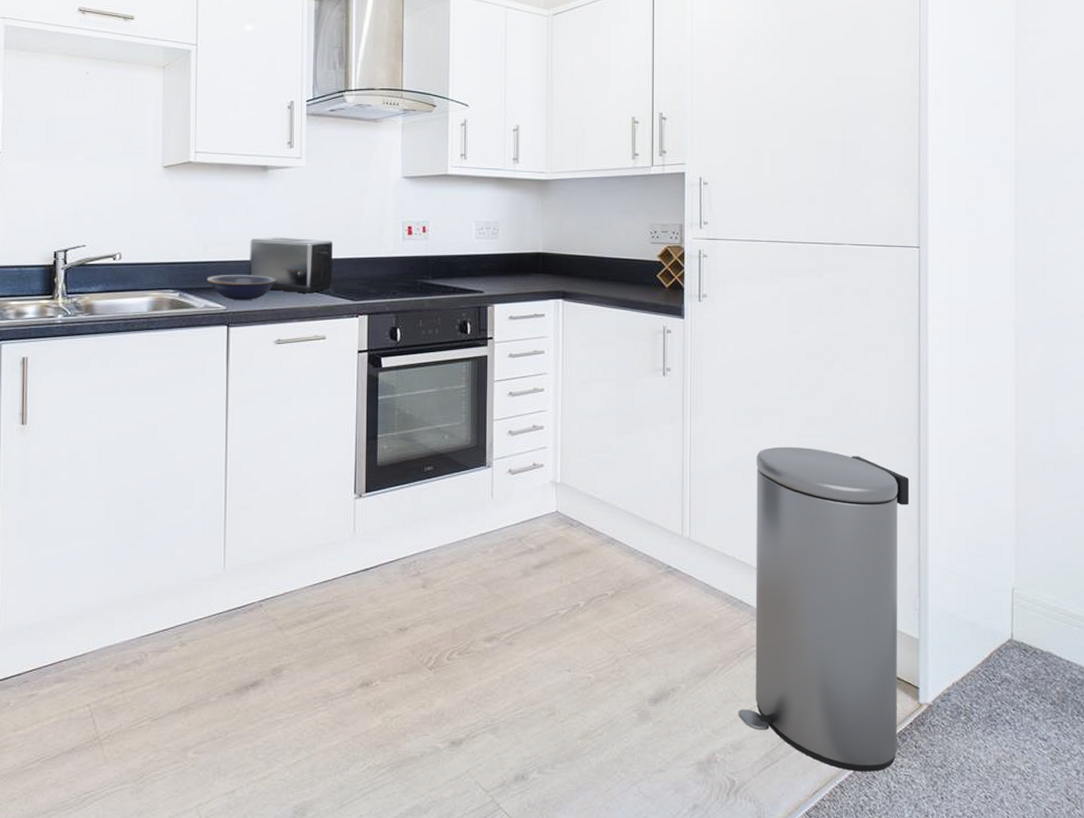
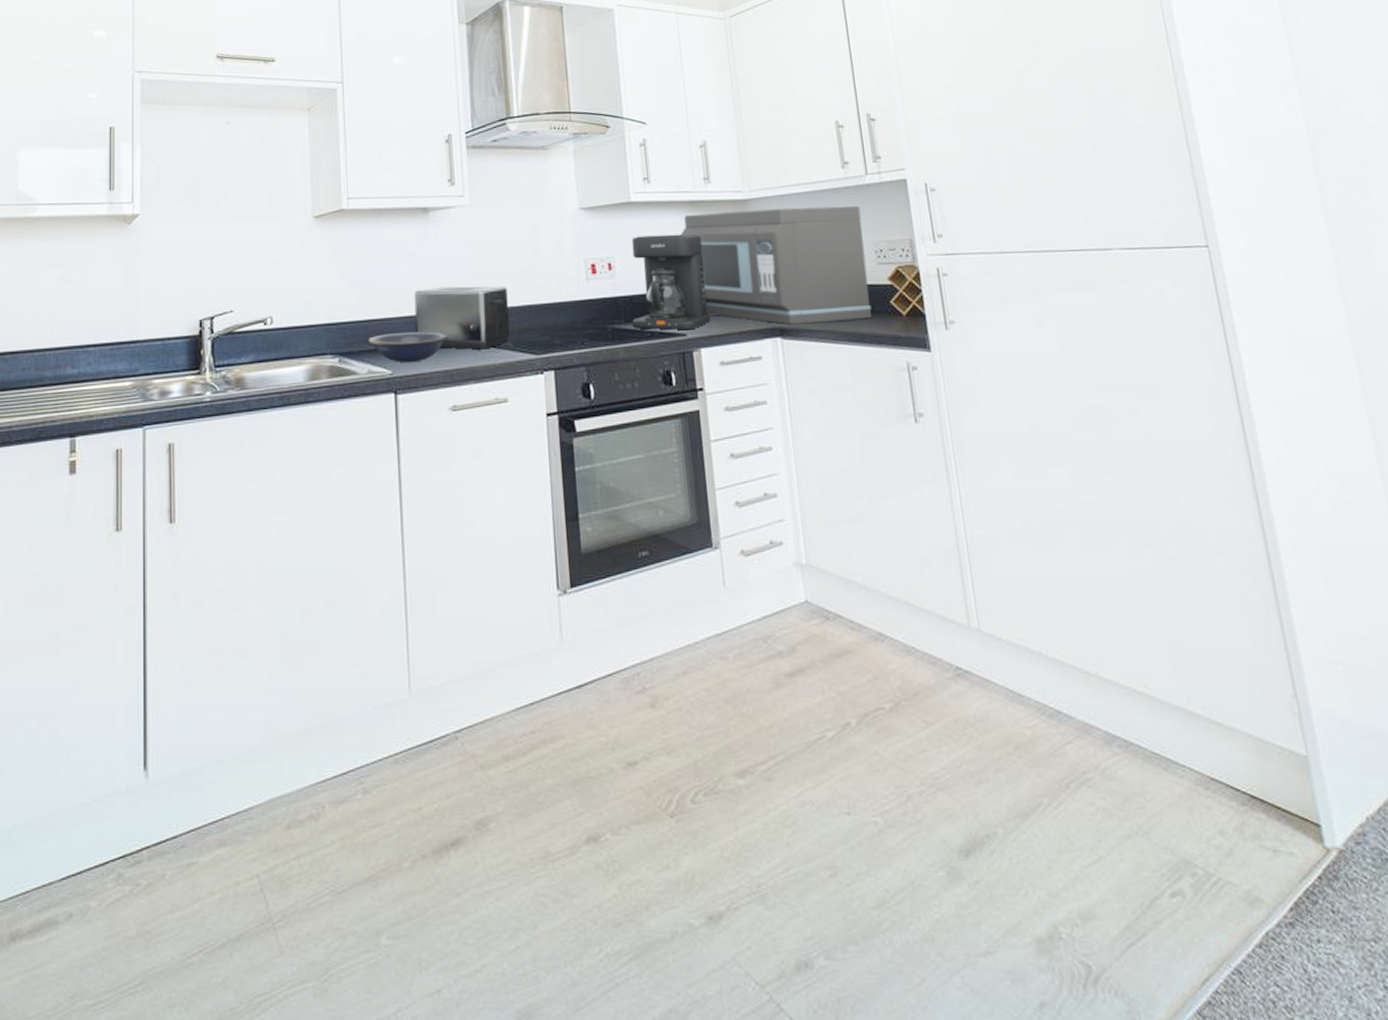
coffee maker: none [438,205,506,288] -> present [631,233,711,330]
microwave: none [488,189,643,290] -> present [680,206,872,325]
pedal bin: present [738,446,910,772] -> none [1048,503,1308,950]

